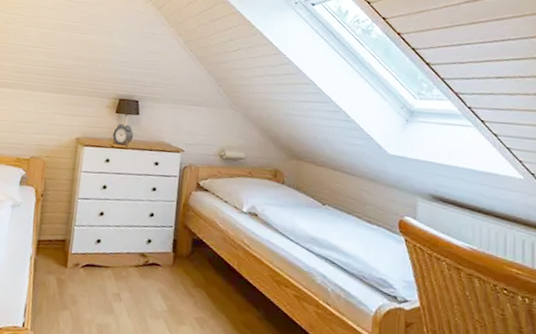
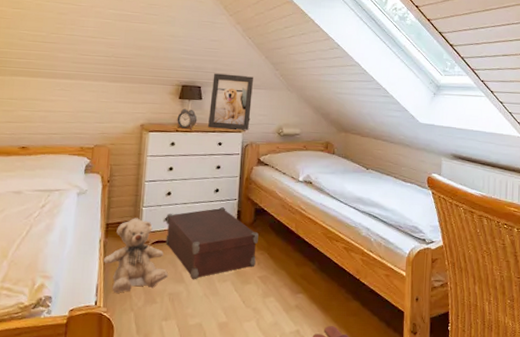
teddy bear: none [33,236,98,317] -> present [103,218,169,293]
suitcase: none [96,234,196,312] -> present [165,207,259,279]
picture frame: none [145,87,194,151] -> present [208,73,253,130]

